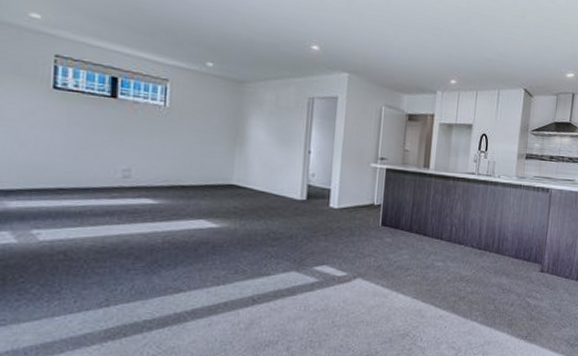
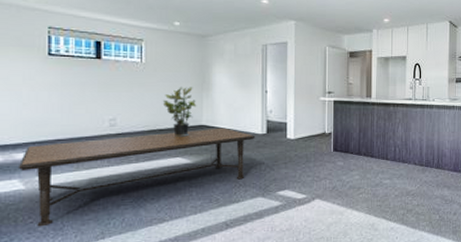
dining table: none [9,189,294,288] -> present [18,128,256,227]
potted plant: none [187,138,228,197] -> present [162,87,197,138]

